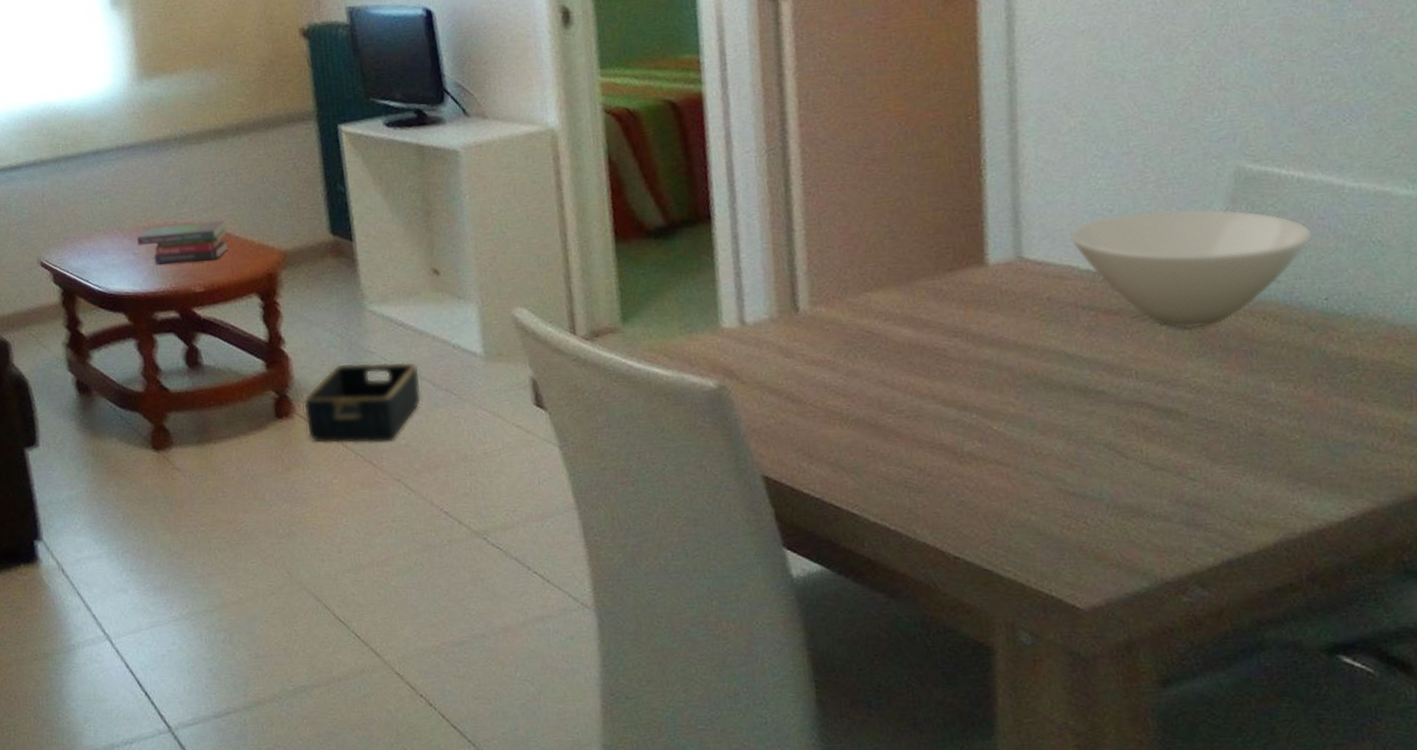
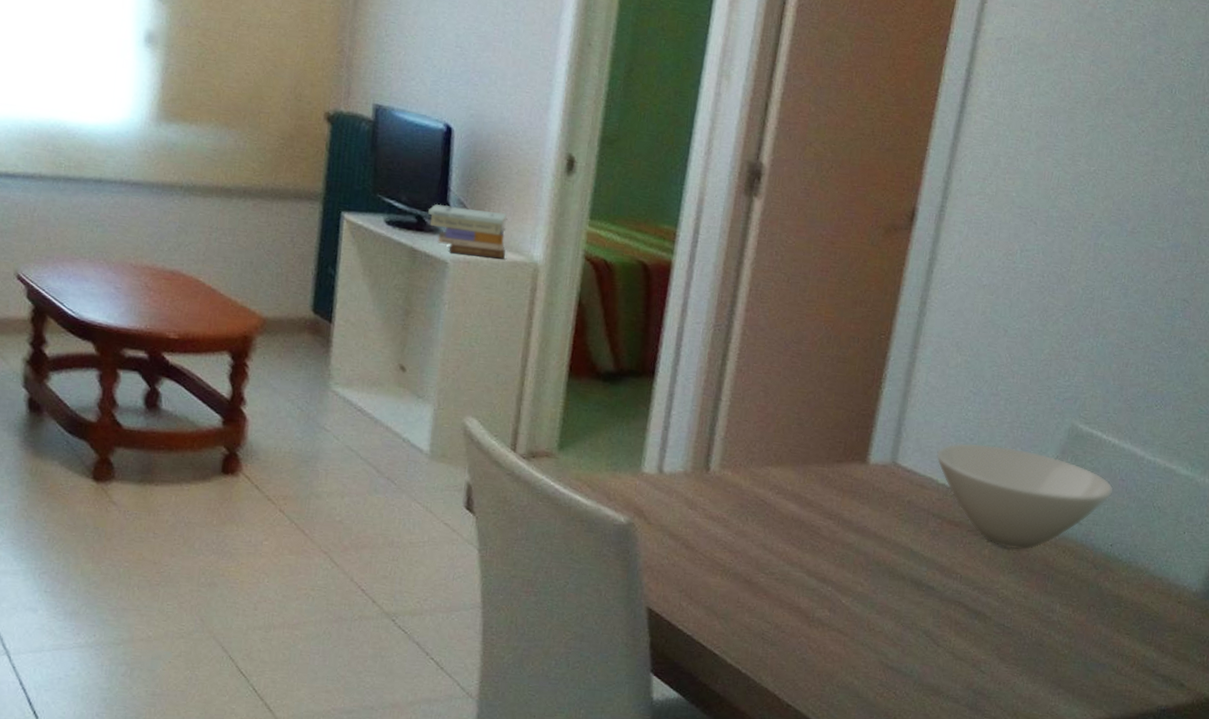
books: present [136,219,229,265] -> none [120,265,215,312]
basket: present [303,361,422,442] -> none [249,434,368,515]
books: none [425,84,518,141] -> present [427,203,508,259]

